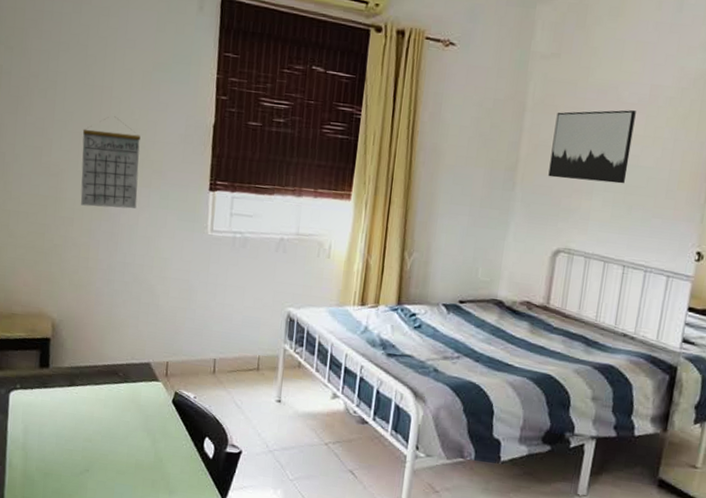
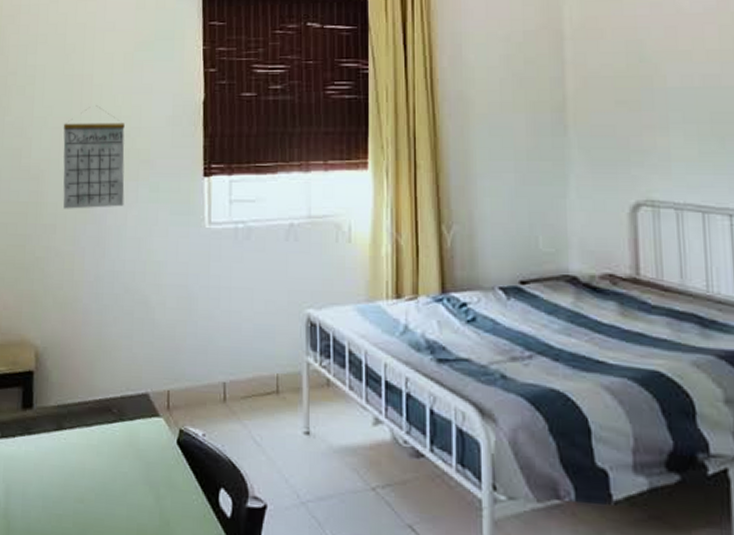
wall art: present [548,110,636,184] -> none [604,22,709,114]

